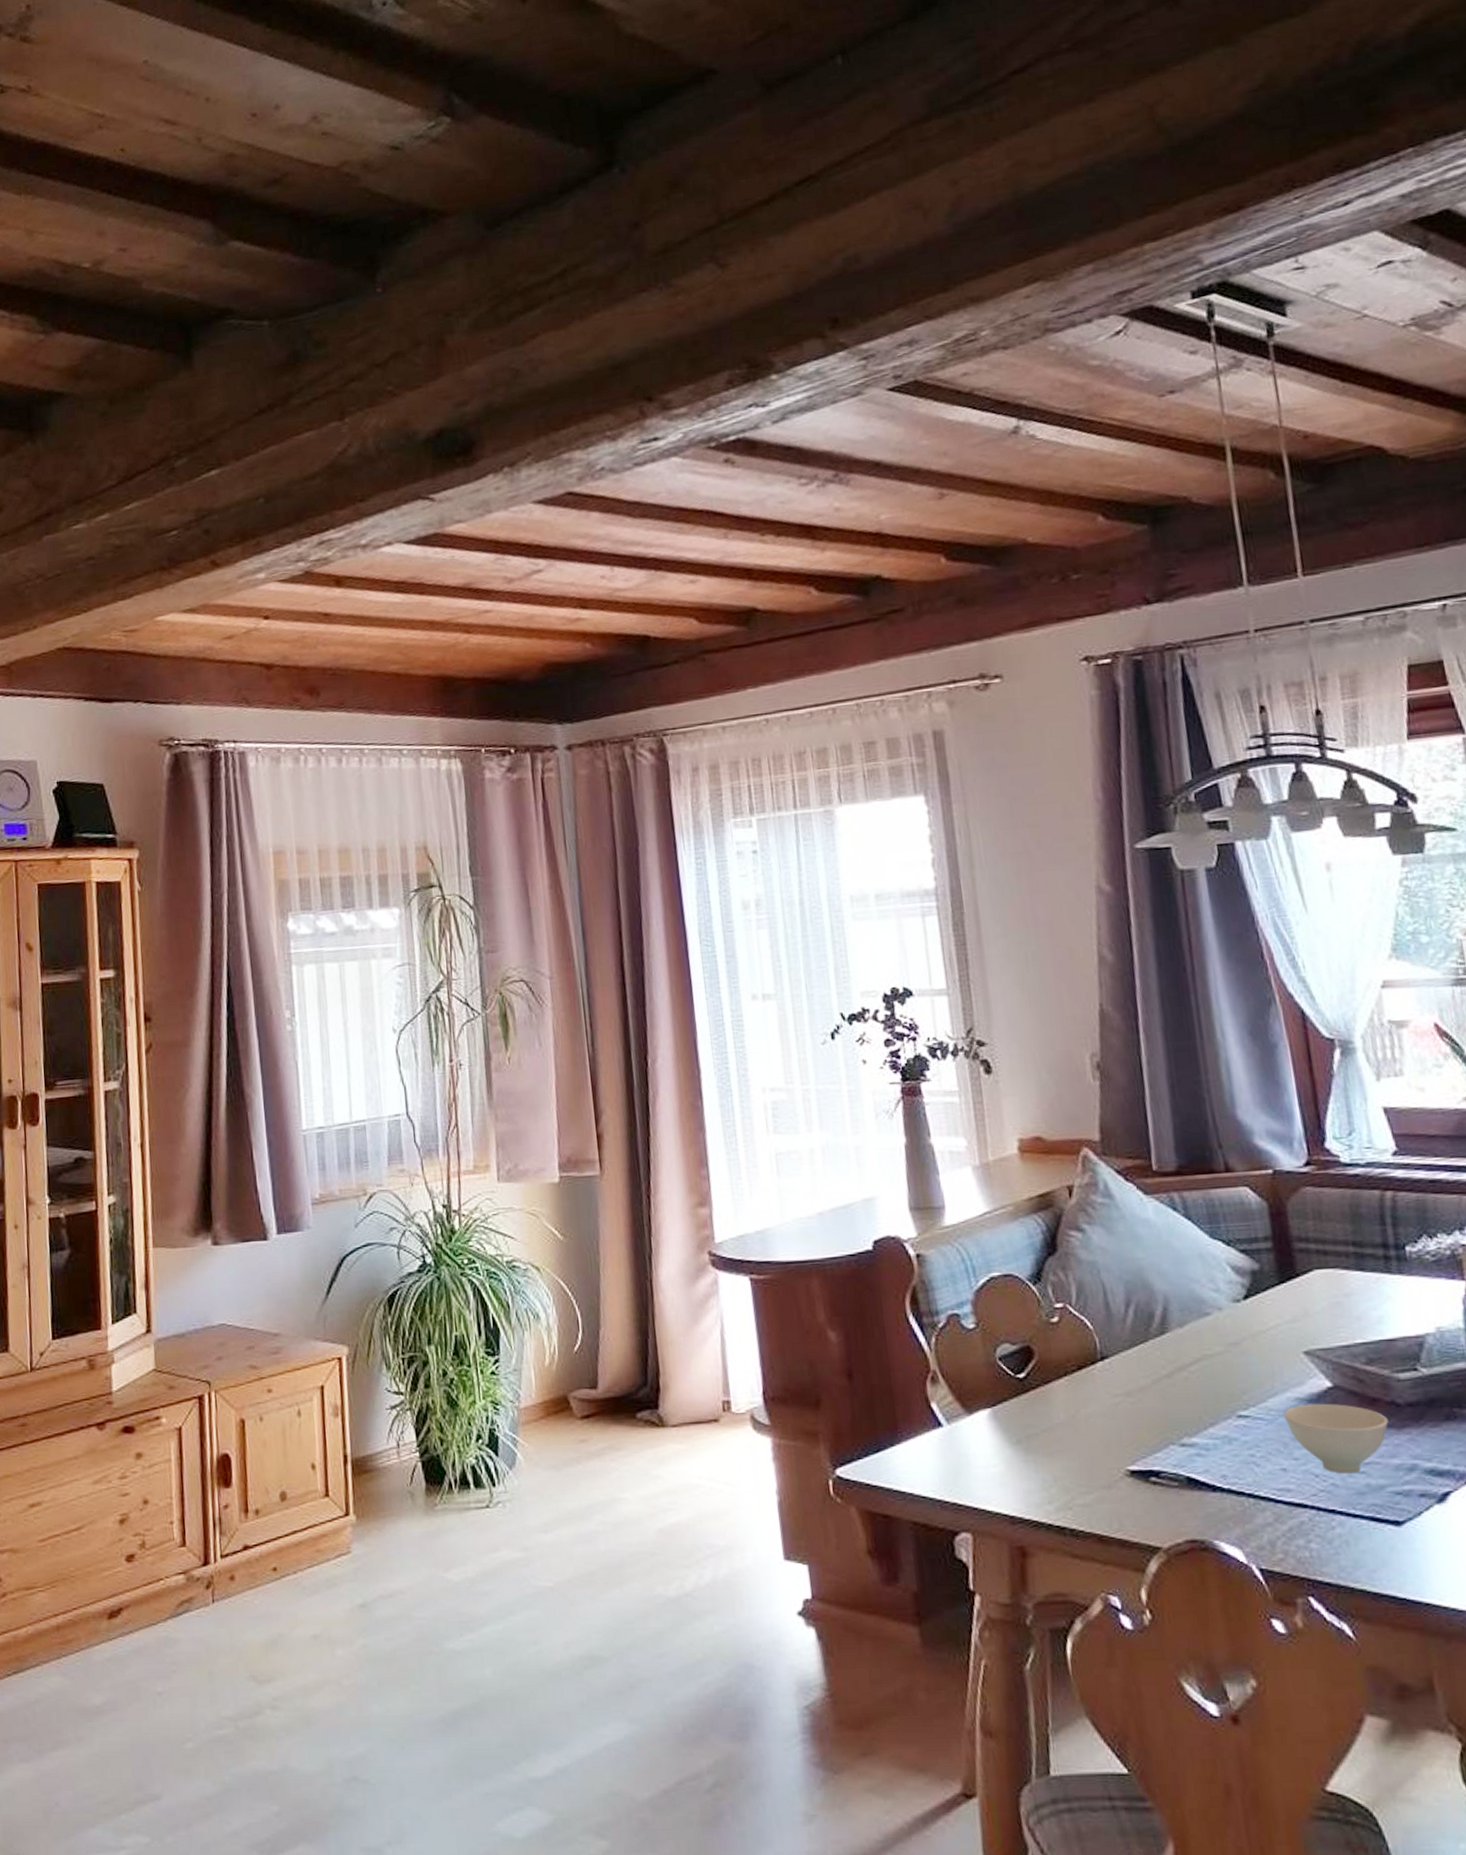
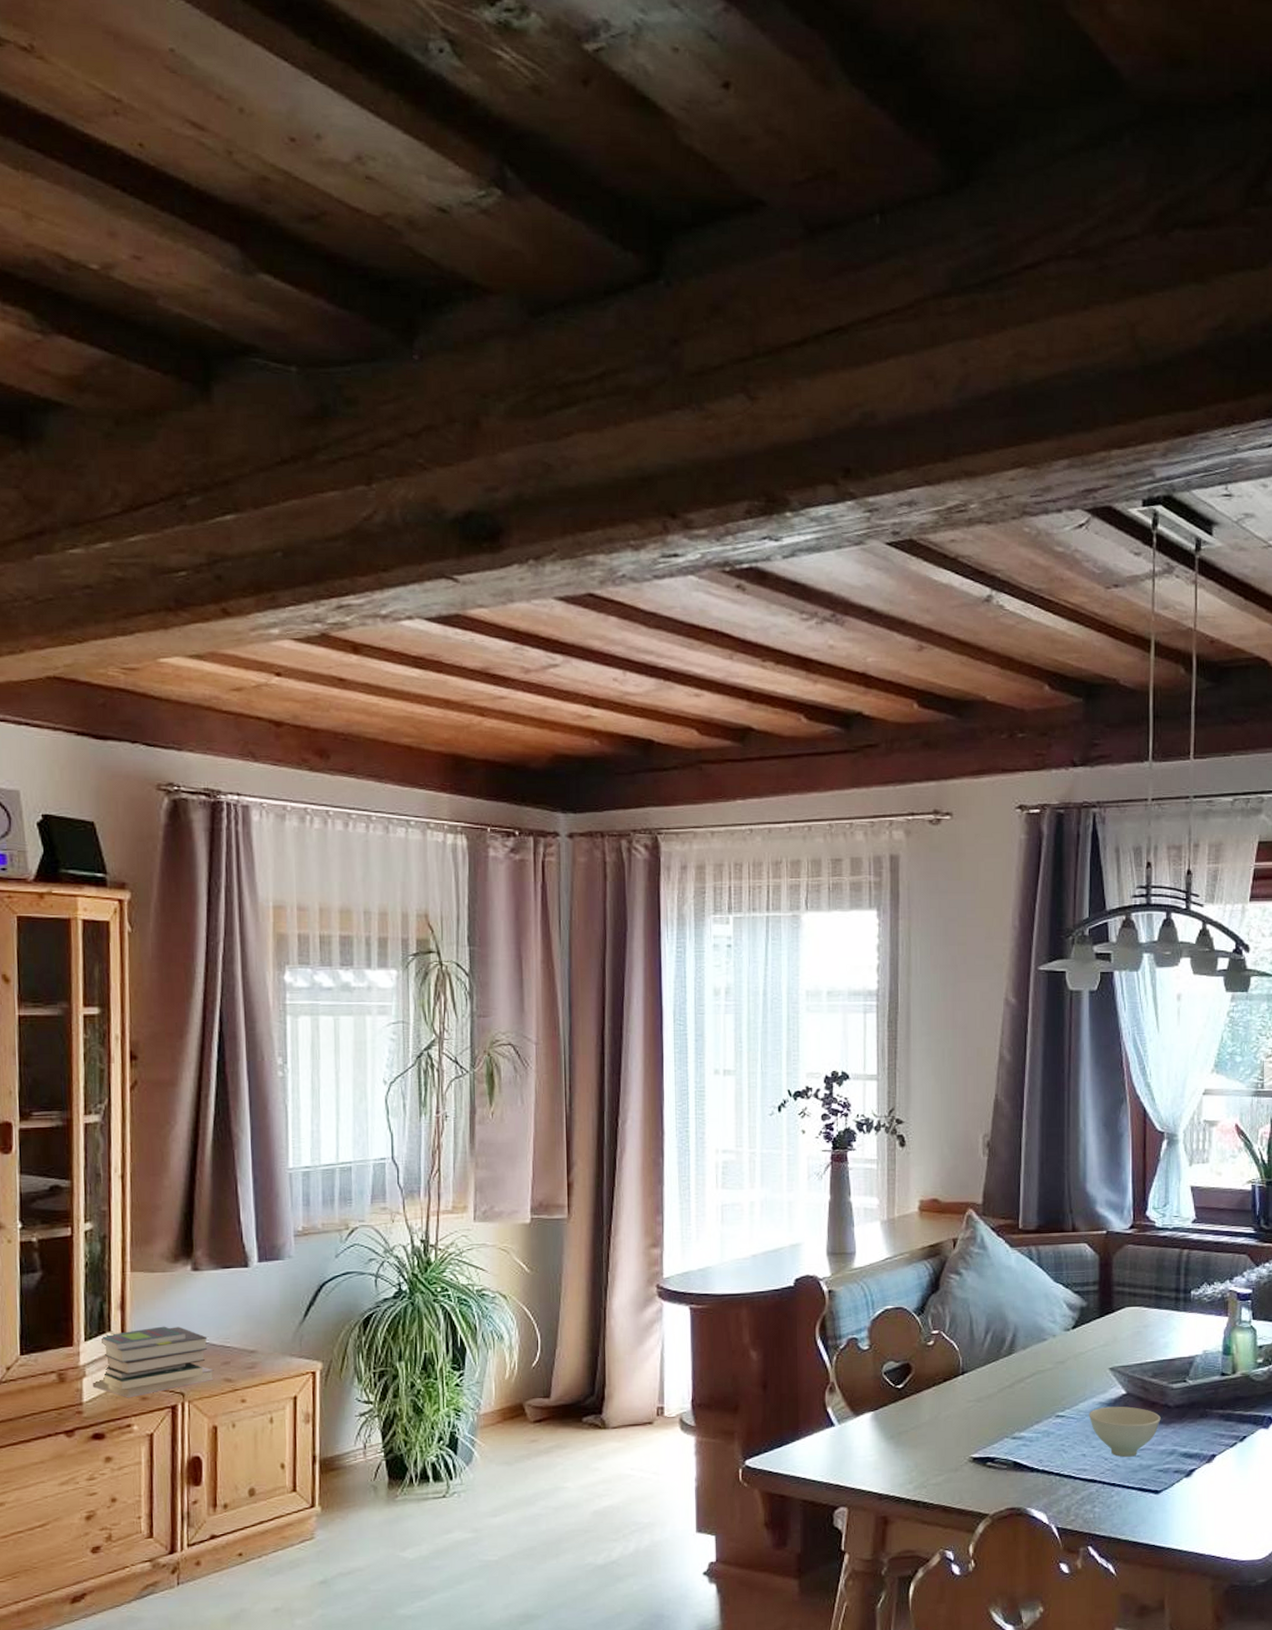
books: none [120,1307,240,1387] -> present [92,1326,214,1398]

